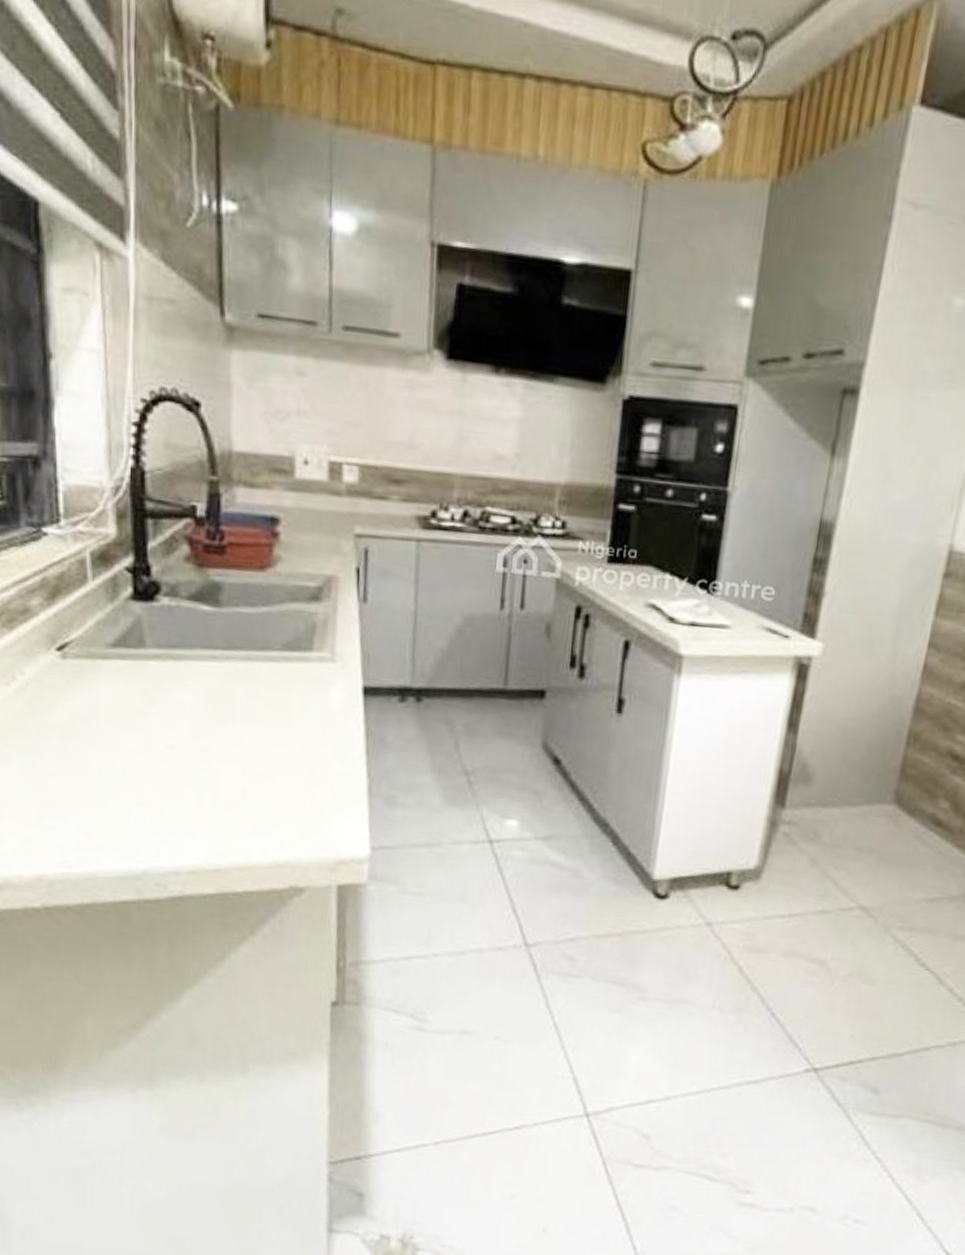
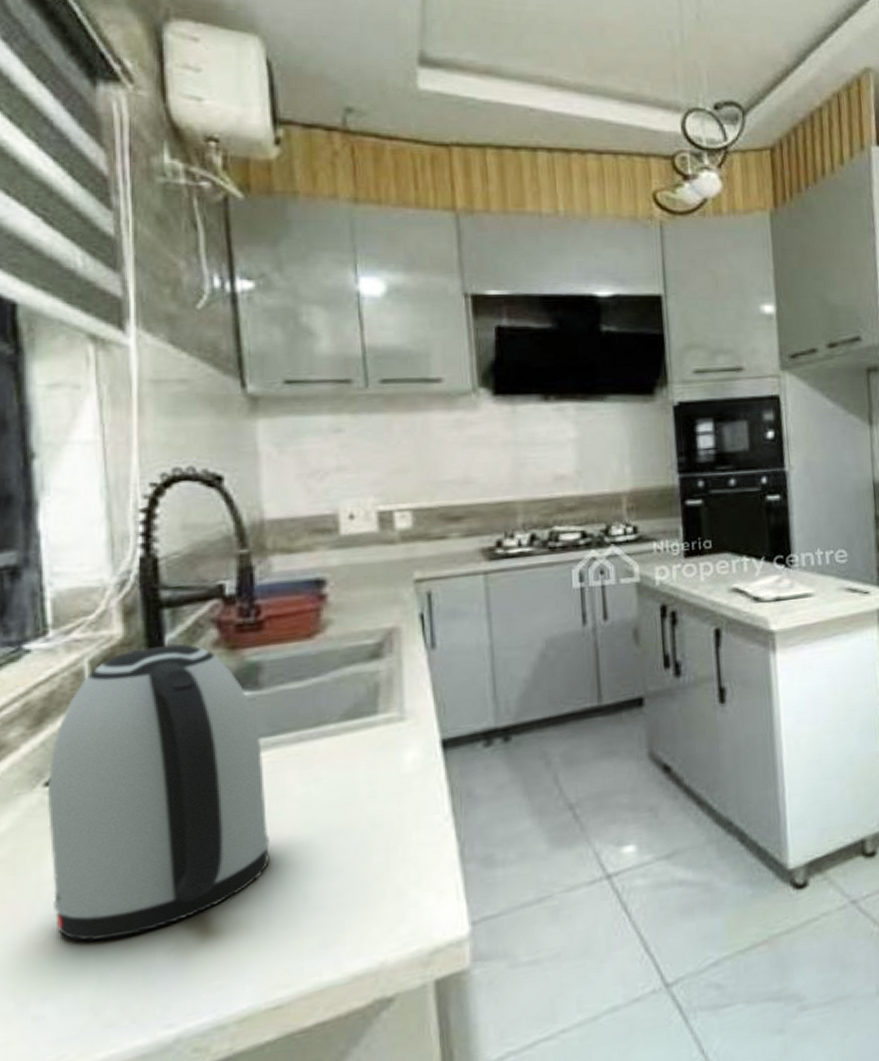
kettle: none [59,550,219,786] -> present [48,643,270,941]

